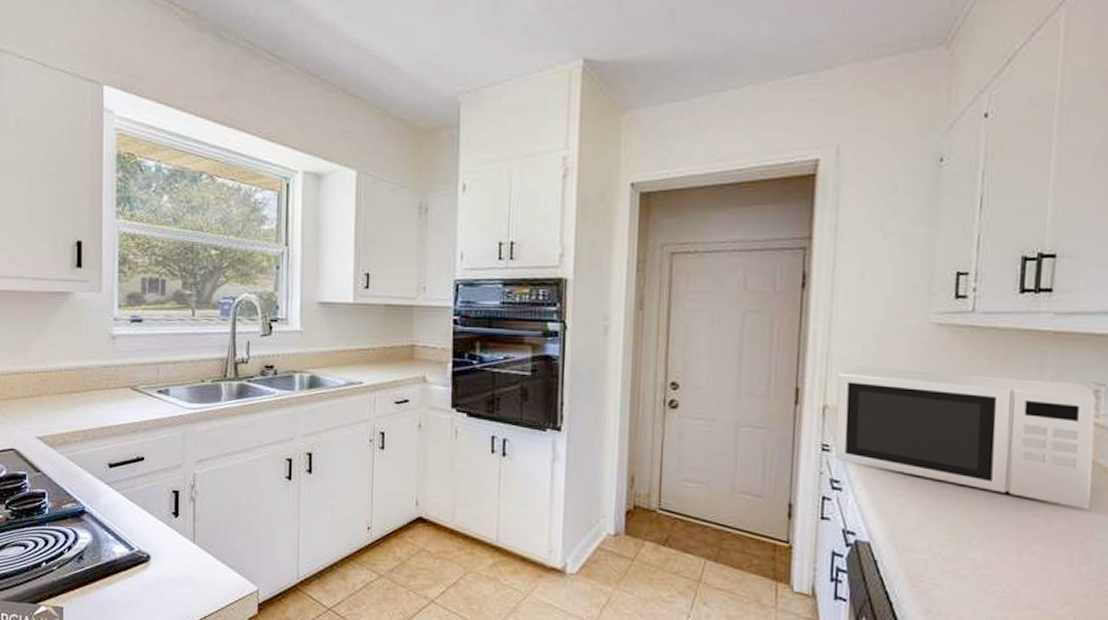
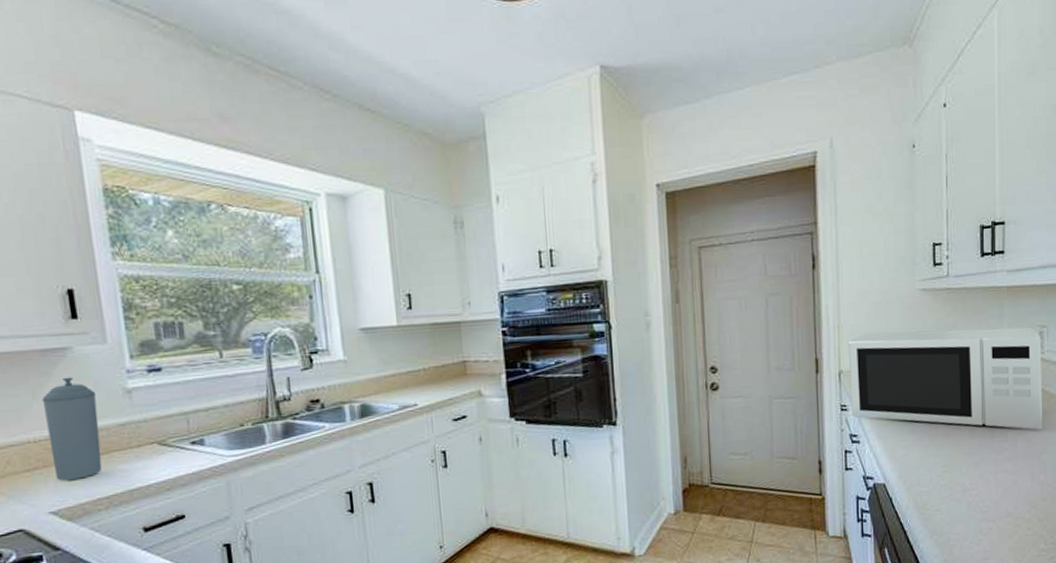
canister: none [44,318,87,412] -> present [42,377,102,481]

